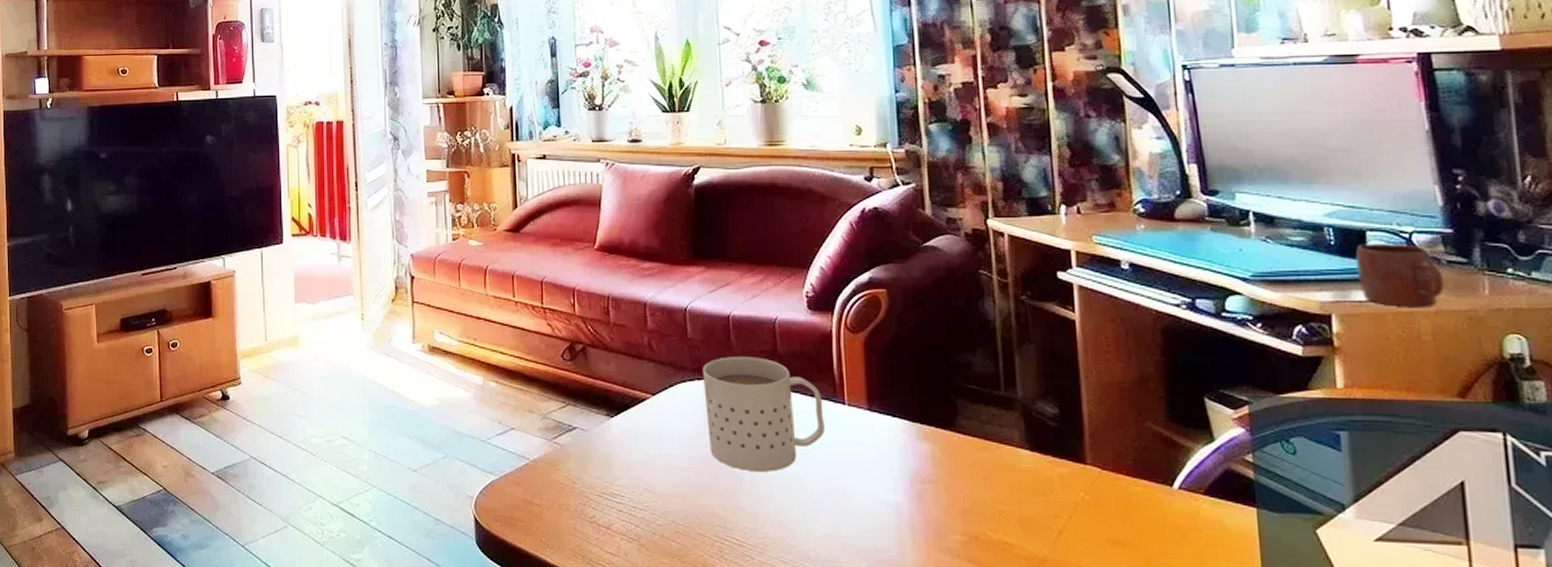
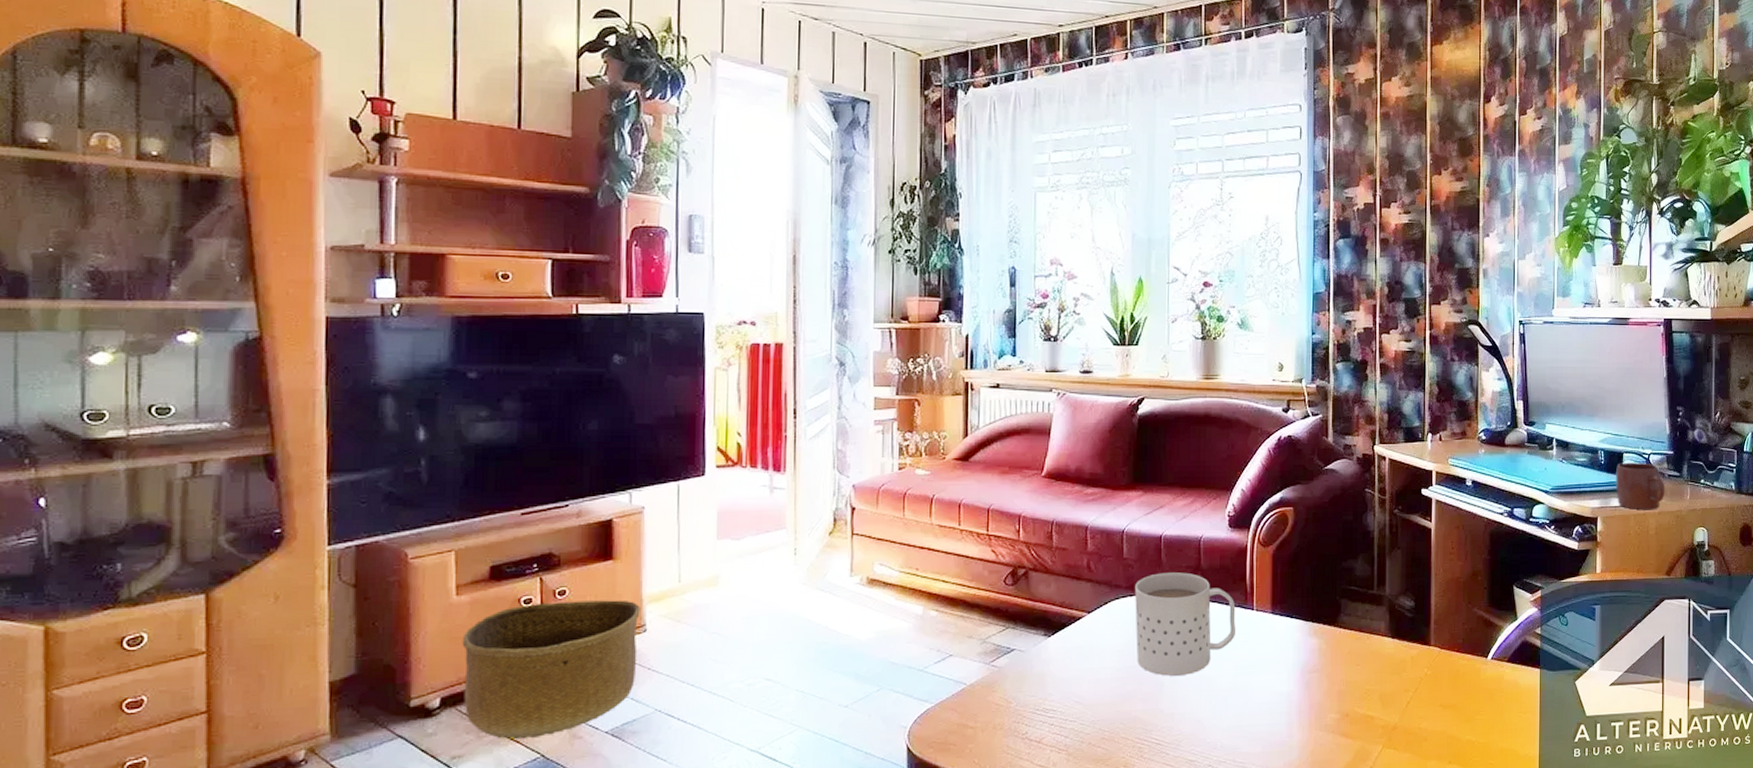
basket: none [102,352,235,473] -> present [462,600,640,740]

